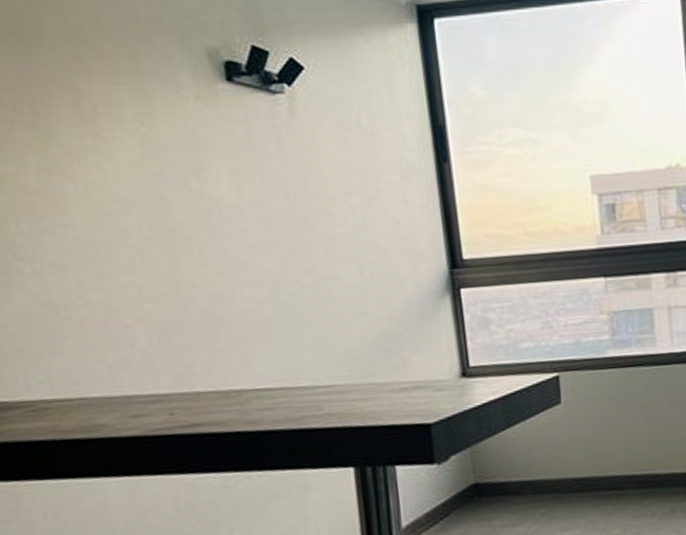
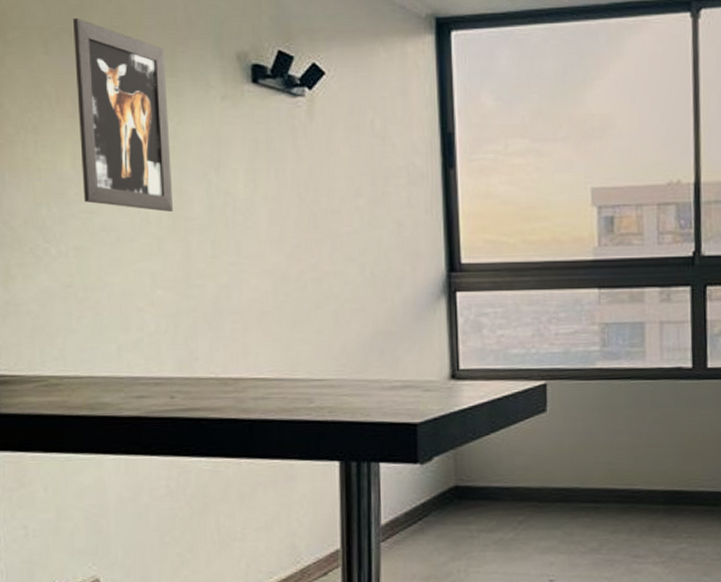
wall art: none [21,17,155,222] -> present [72,17,174,212]

